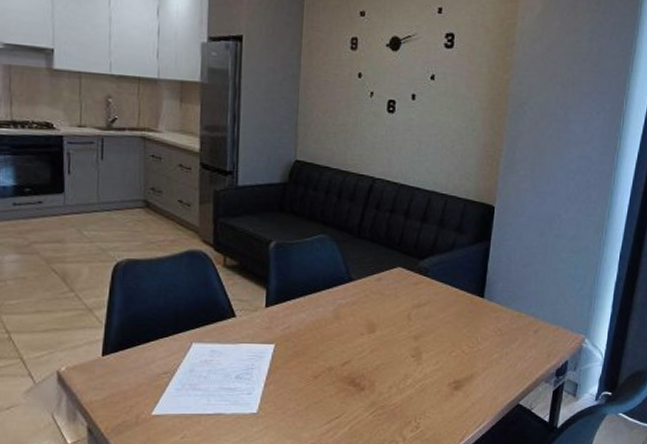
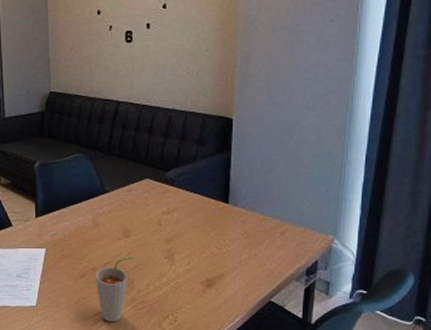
cup: none [331,354,377,430] -> present [95,256,133,322]

